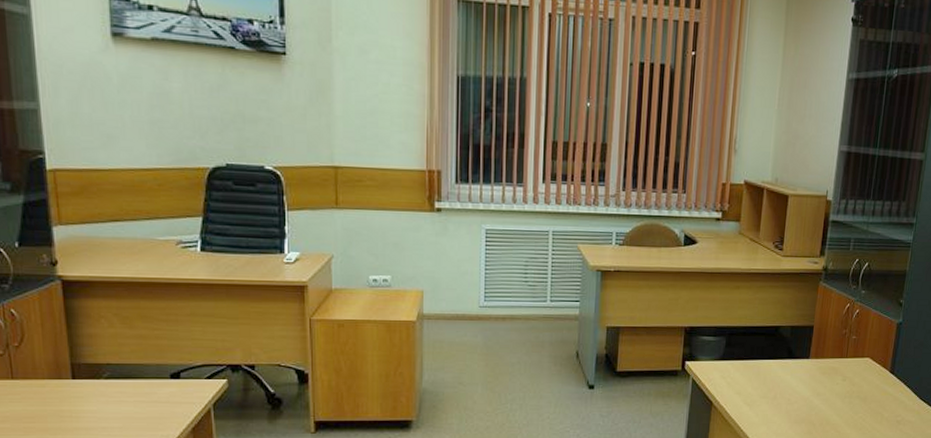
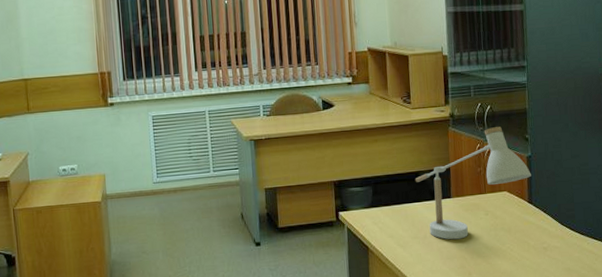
desk lamp: none [774,287,899,403] -> present [415,127,531,240]

